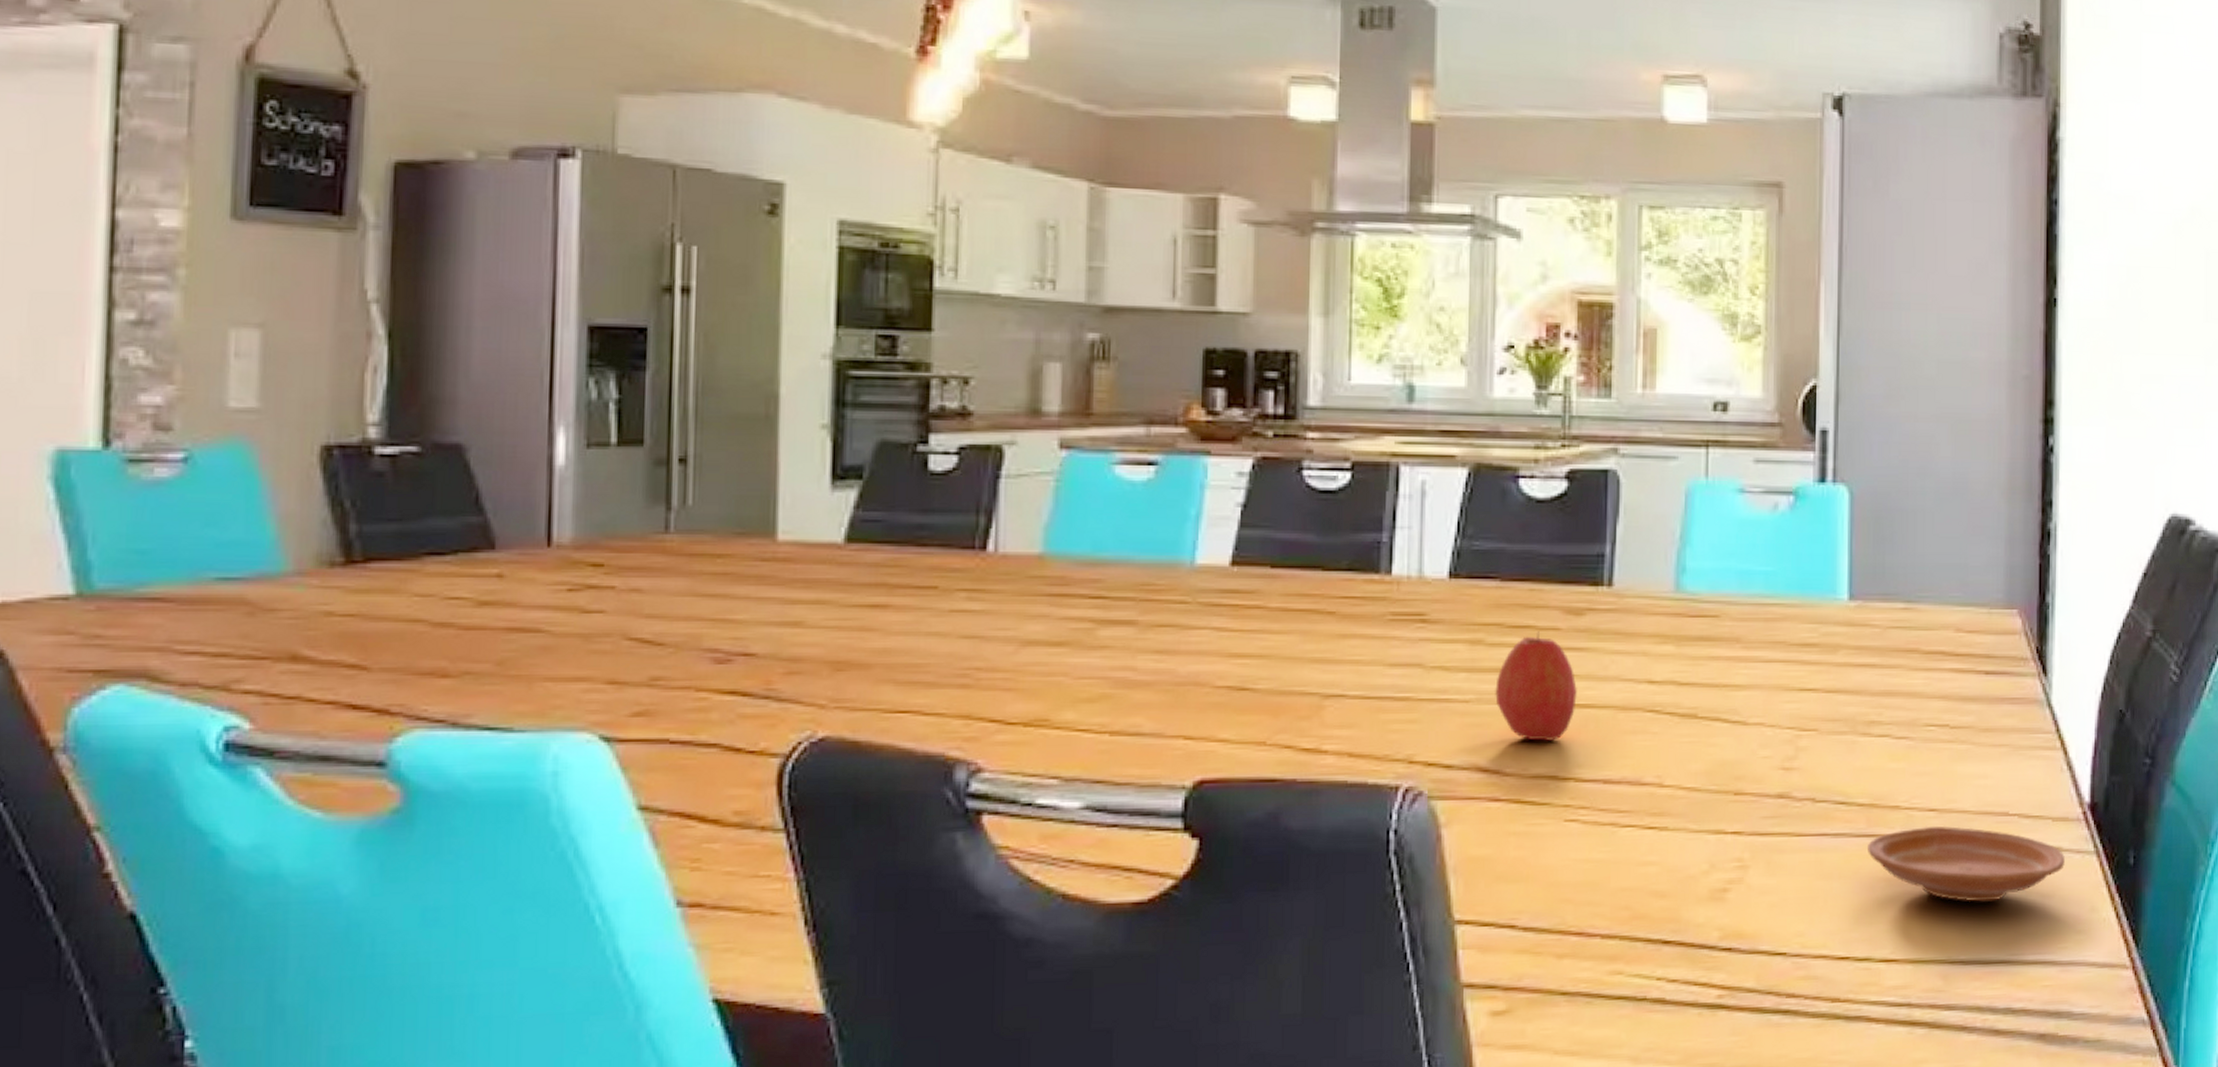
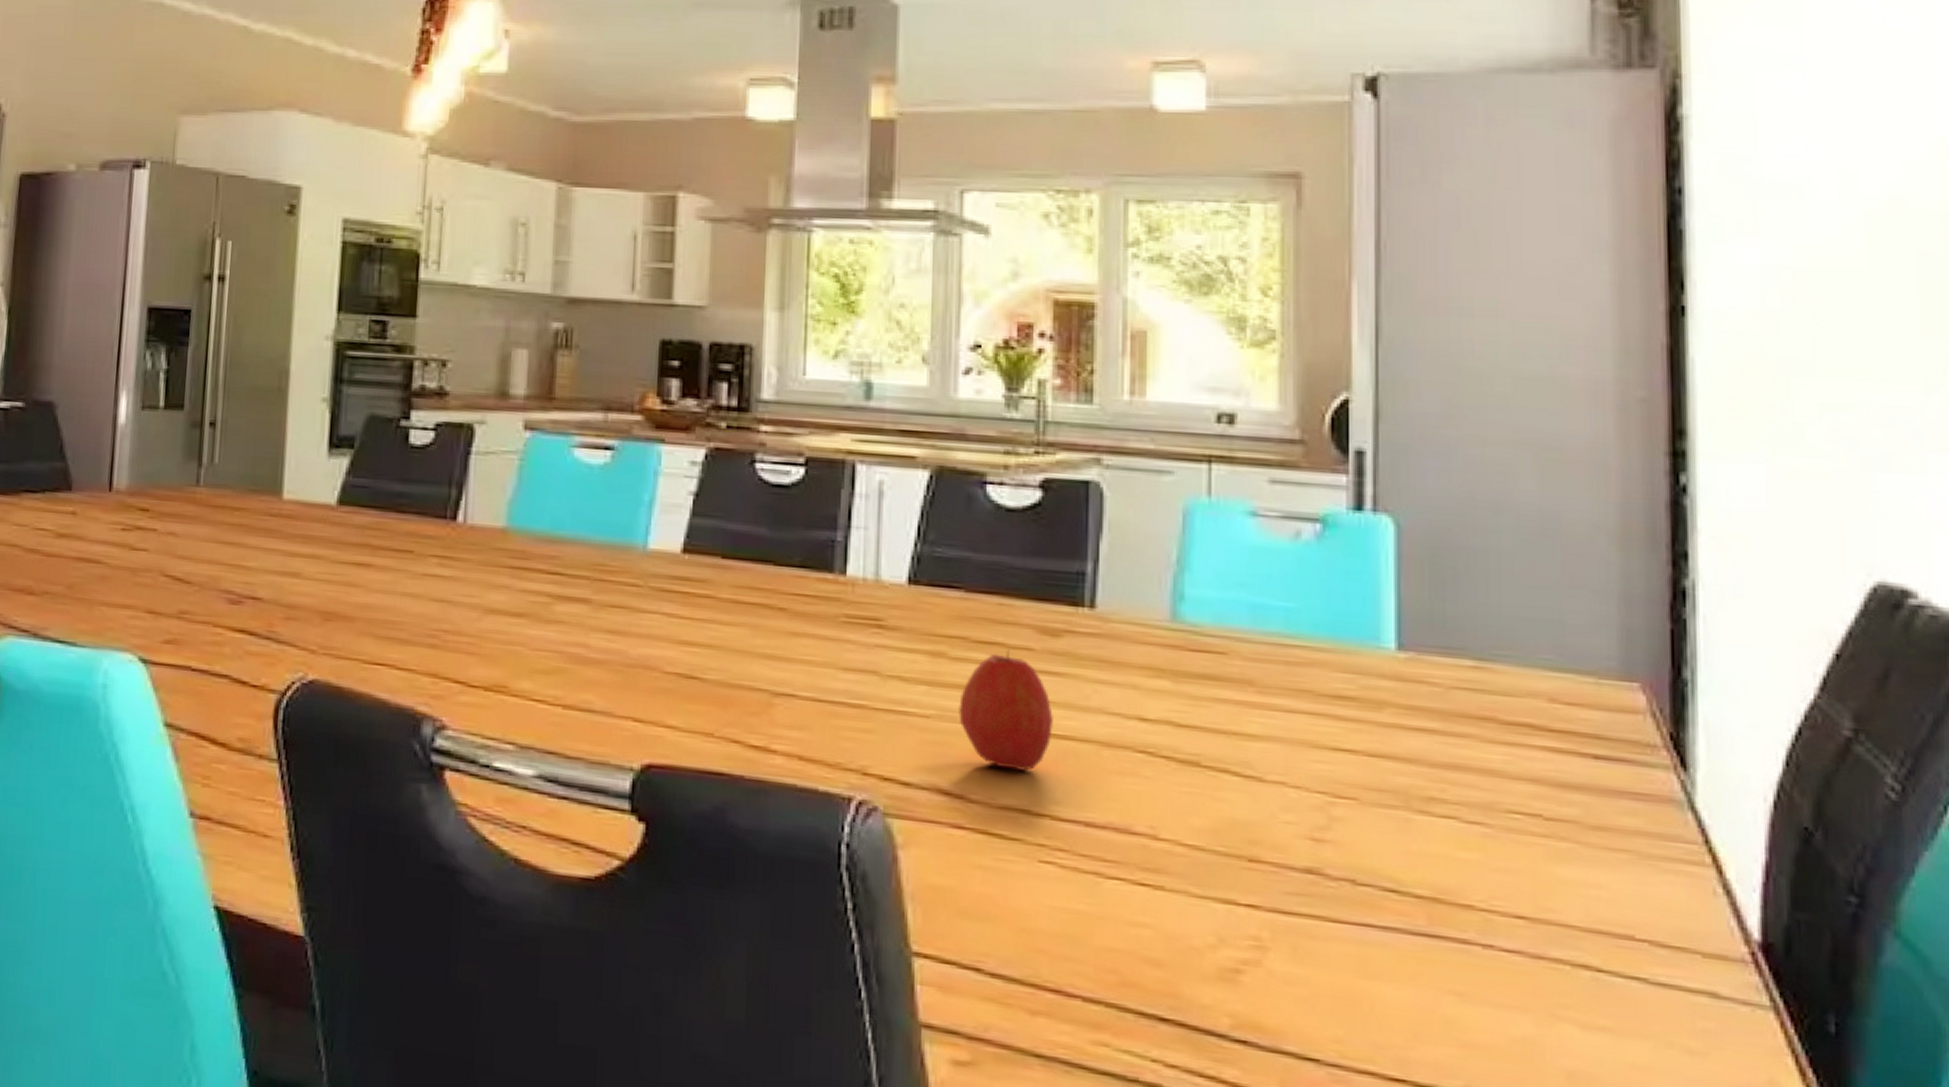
plate: present [1868,826,2065,902] -> none [1429,935,1724,1047]

